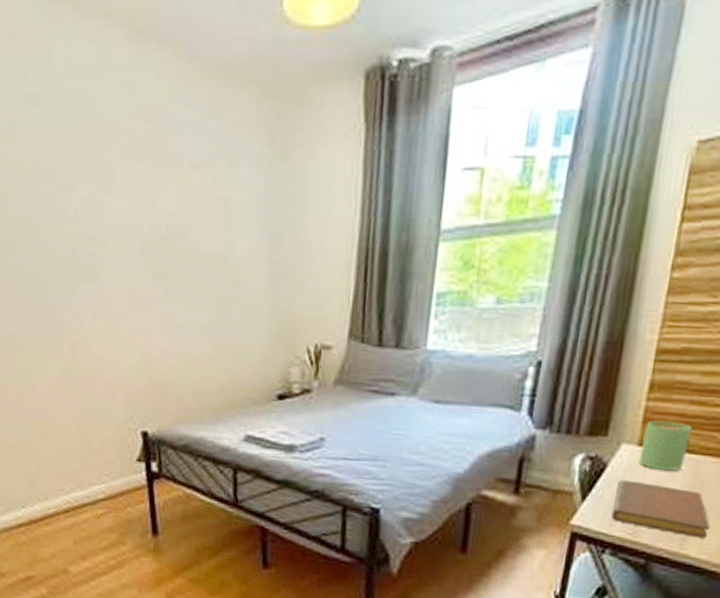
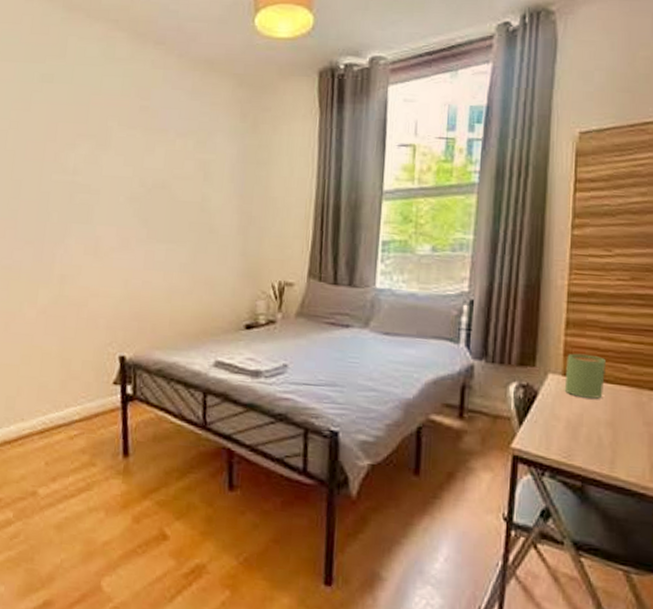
notebook: present [611,479,711,539] -> none [546,406,634,462]

